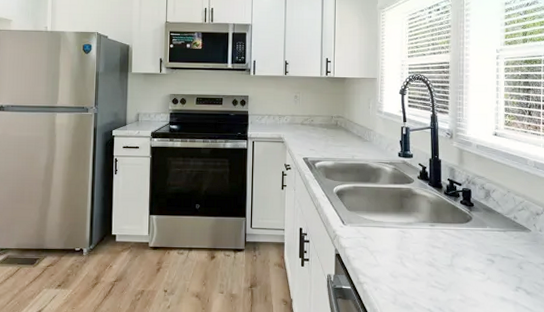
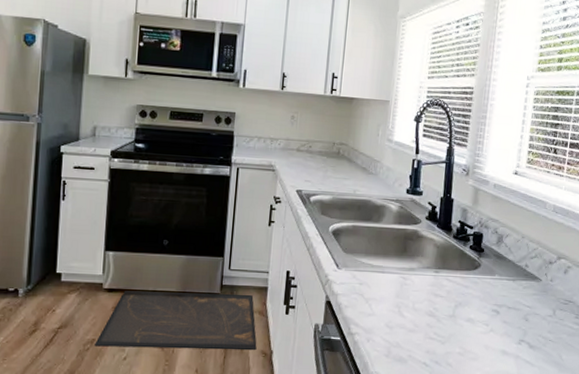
doormat: none [144,248,279,298] -> present [94,290,257,350]

